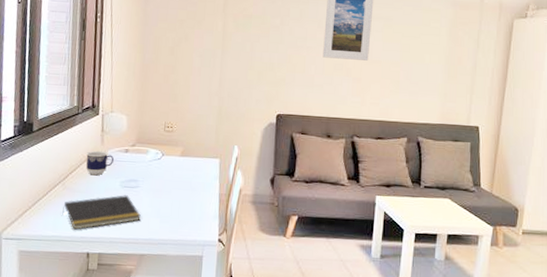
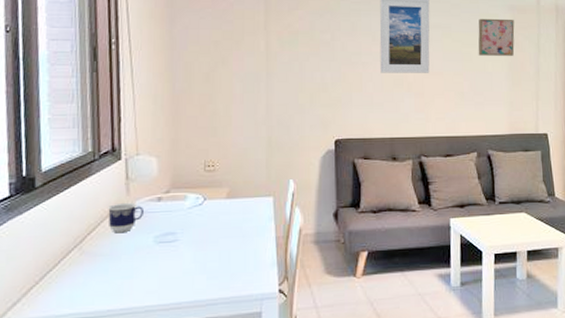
notepad: present [62,195,141,230] -> none [81,252,182,303]
wall art: none [417,12,456,50] -> present [478,18,515,56]

